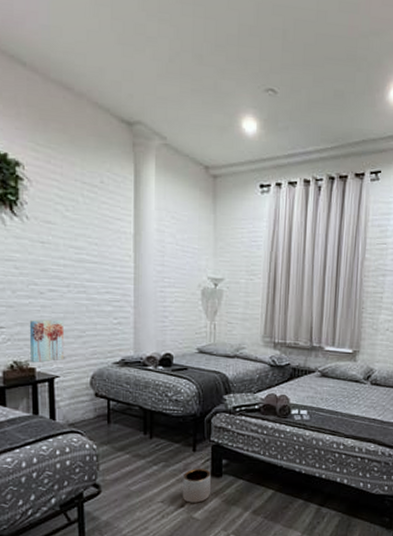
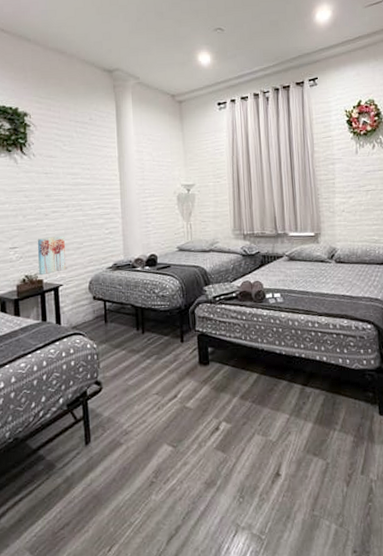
planter: present [182,468,211,503] -> none [174,357,200,393]

